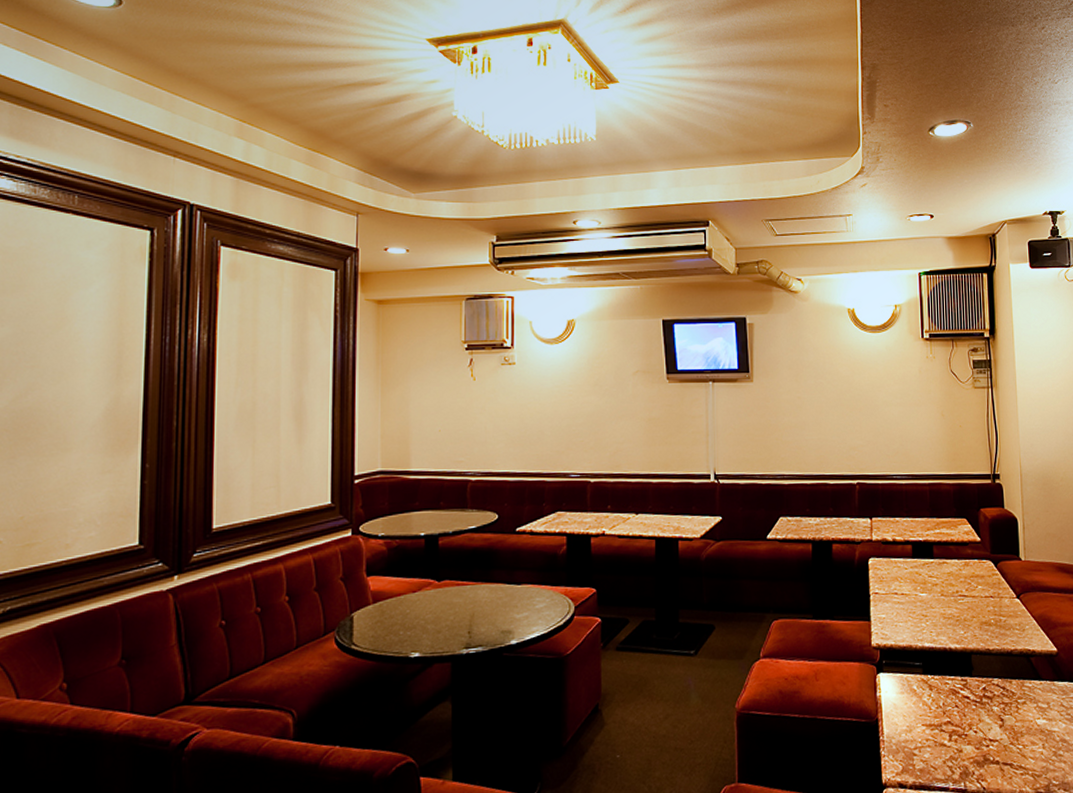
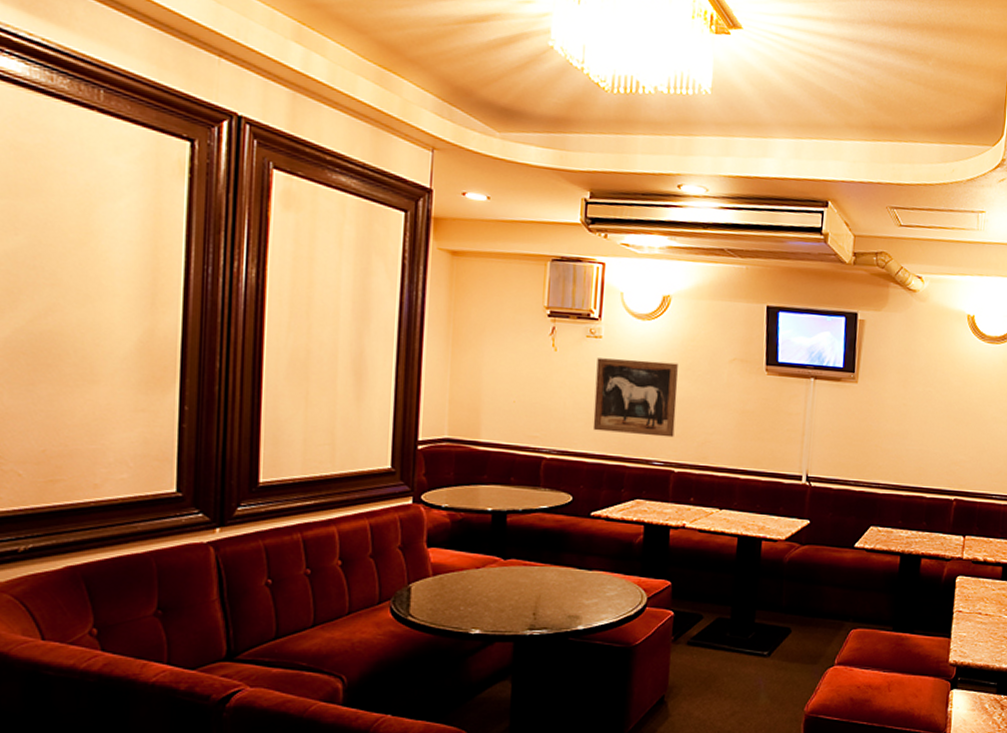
wall art: none [512,380,588,451] -> present [592,358,678,438]

